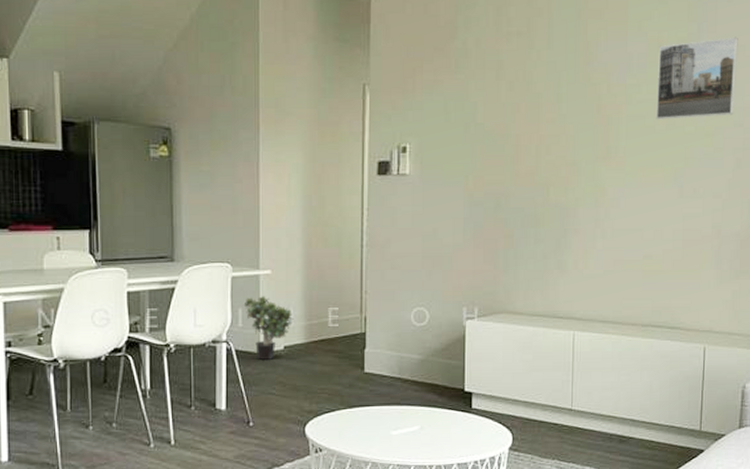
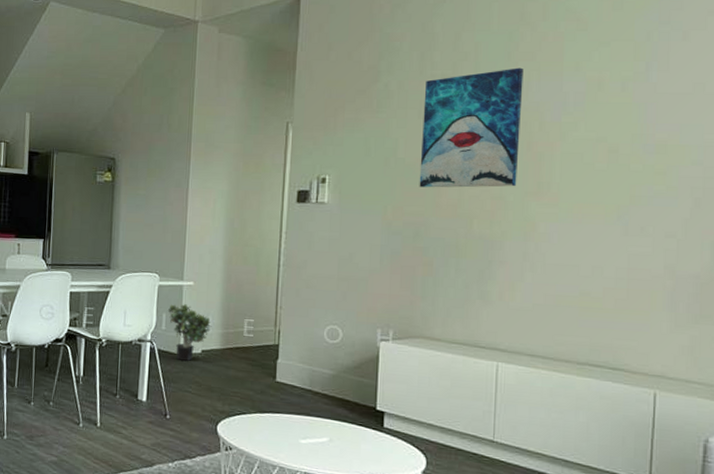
wall art: none [498,26,593,155] -> present [419,67,524,188]
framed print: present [656,37,738,120] -> none [595,75,696,157]

